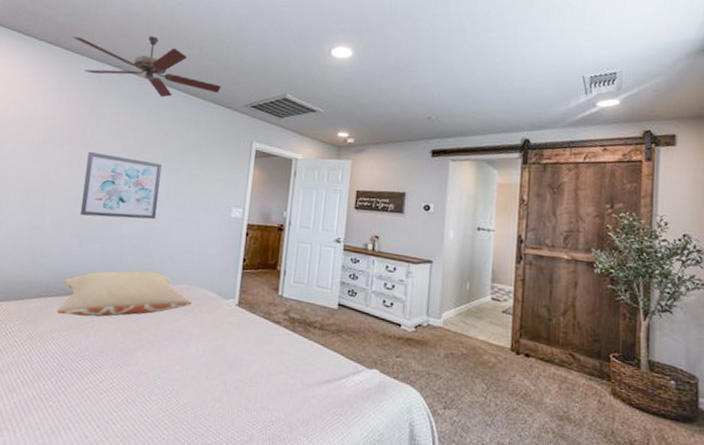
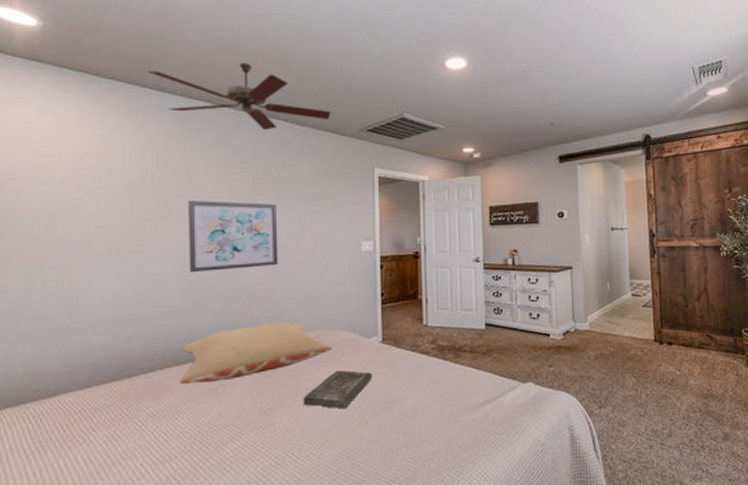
book: none [158,324,225,363] -> present [303,370,372,409]

